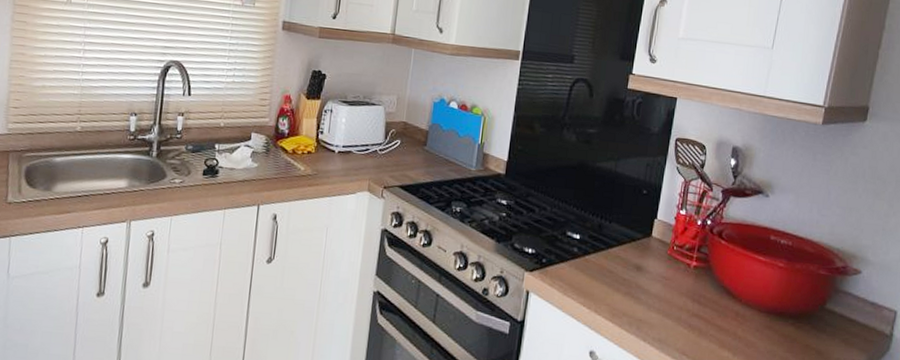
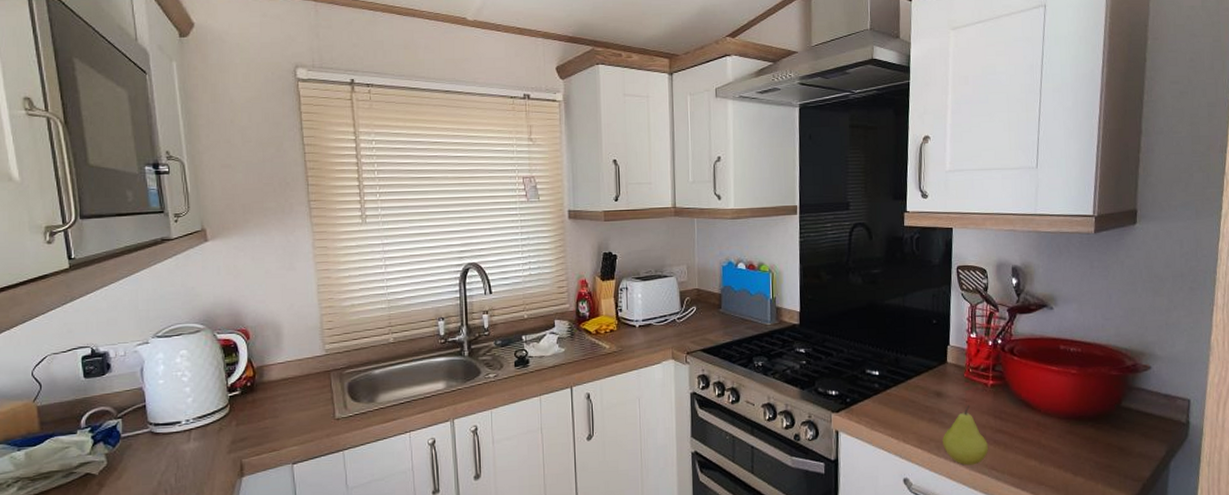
fruit: none [635,284,683,347] -> present [942,406,989,466]

